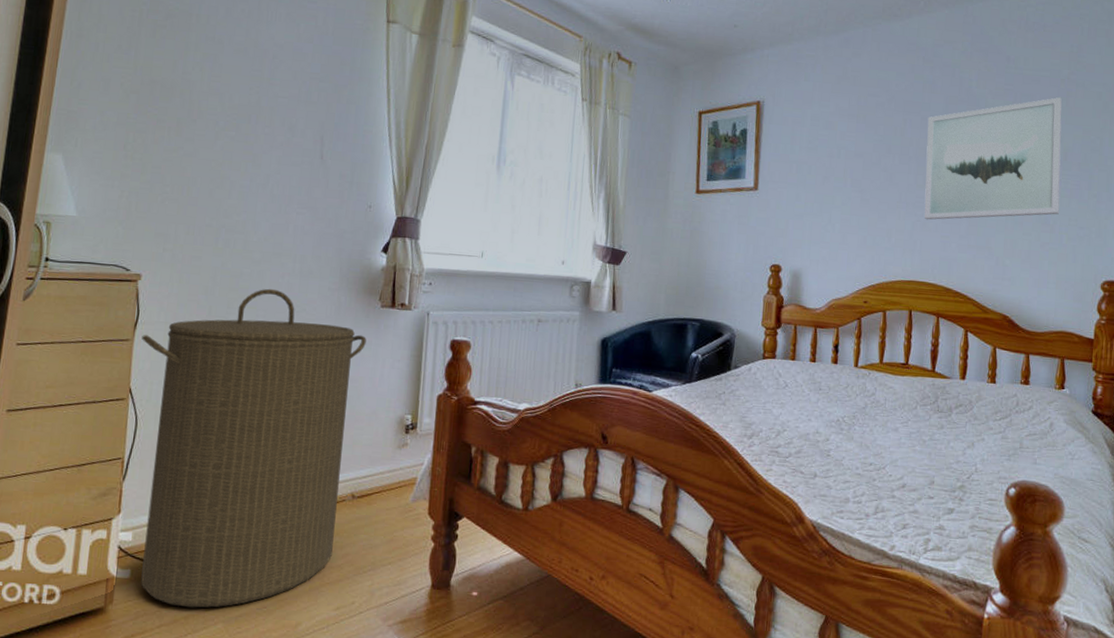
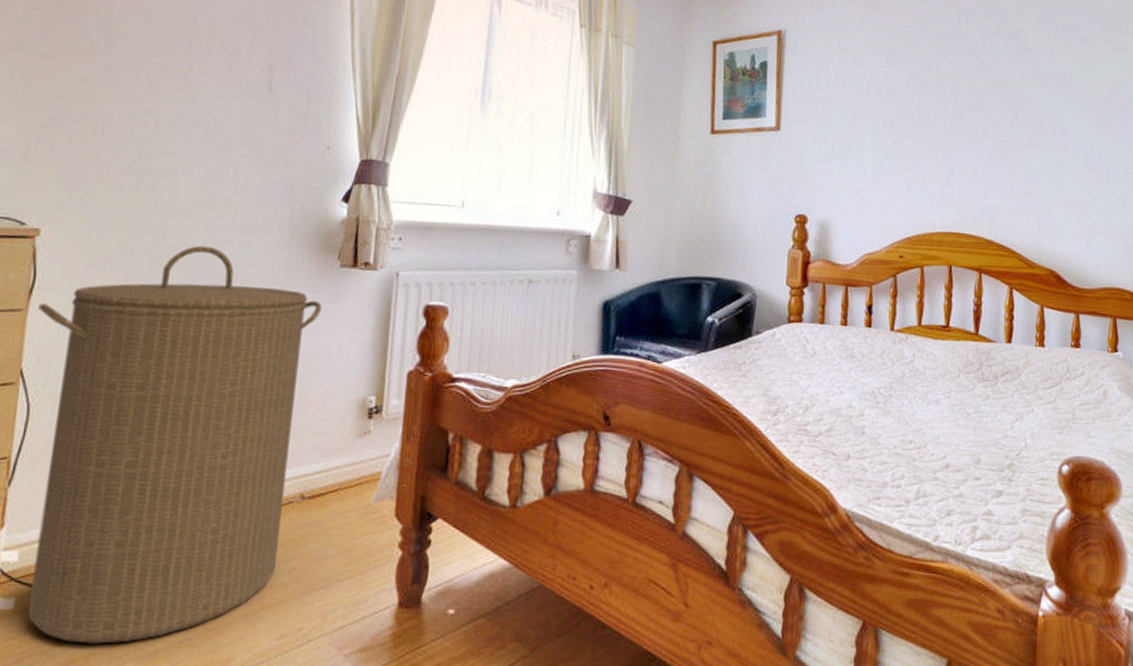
wall art: present [924,97,1062,220] -> none [962,31,1106,165]

